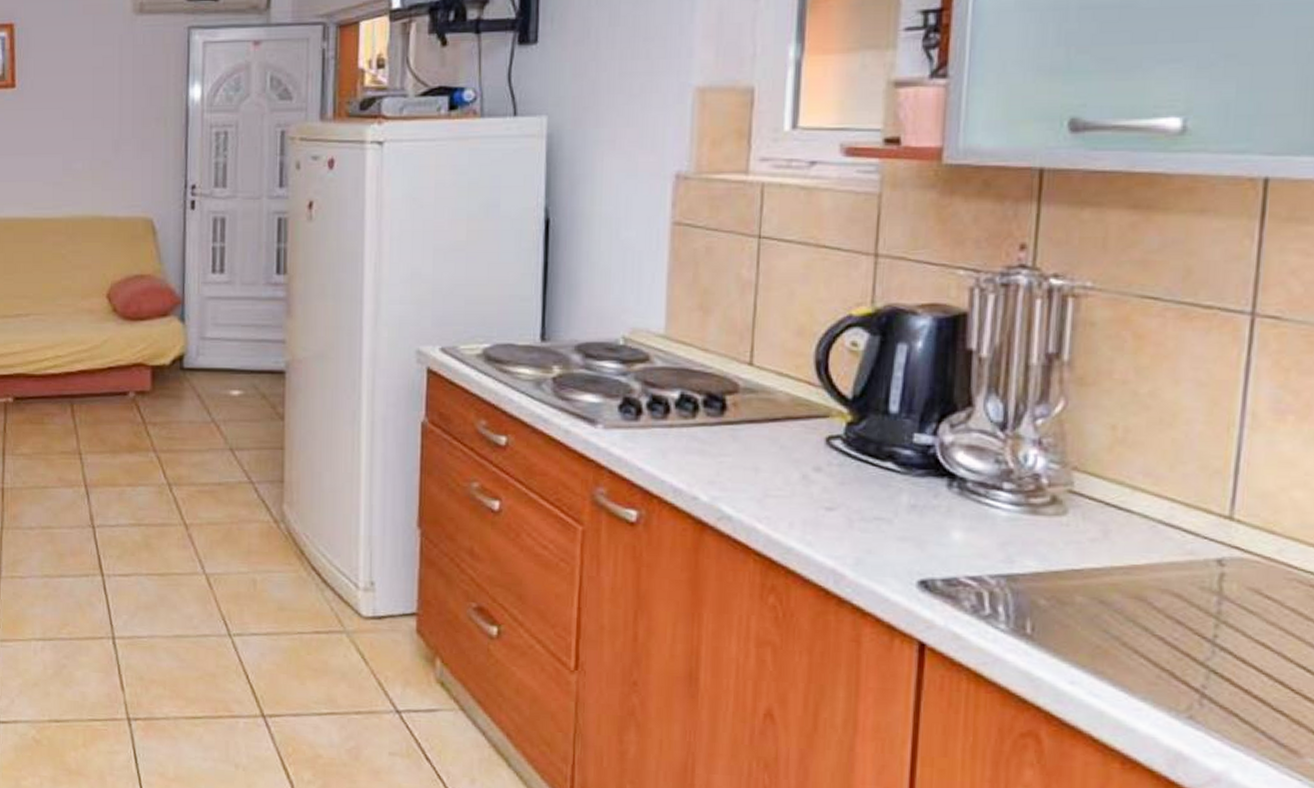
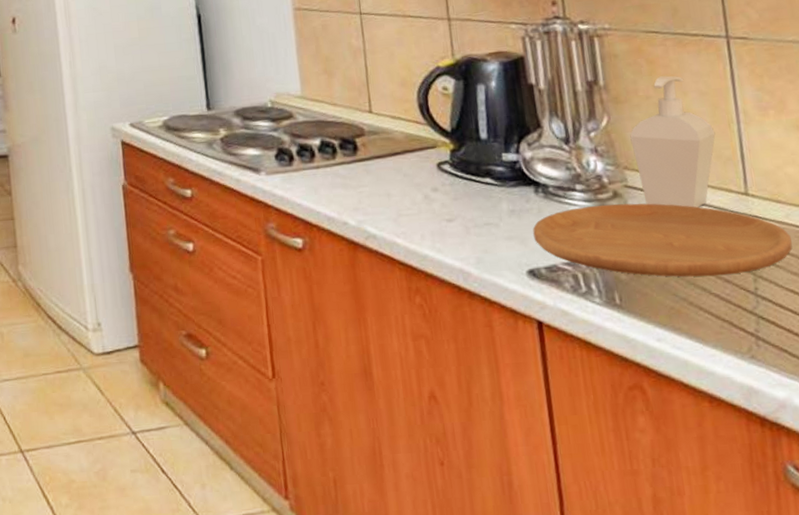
cutting board: none [935,510,1278,615] -> present [533,203,793,277]
soap bottle: none [1089,356,1207,528] -> present [630,75,716,208]

